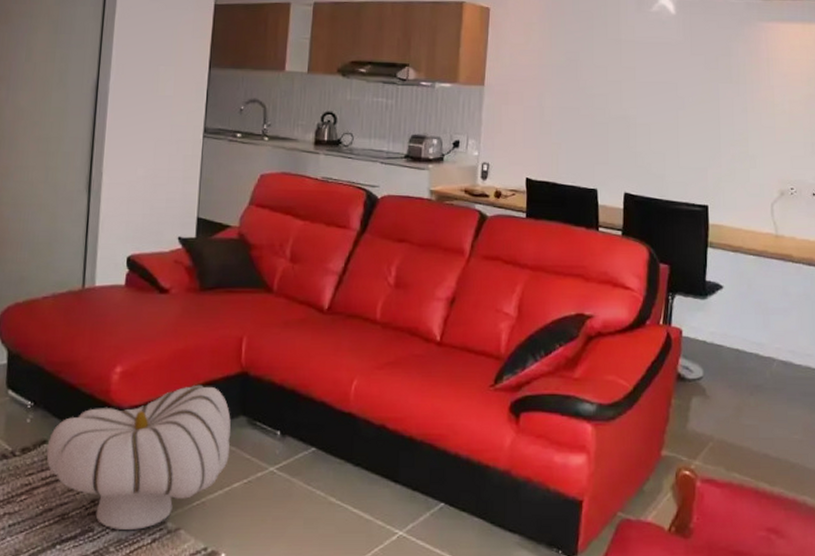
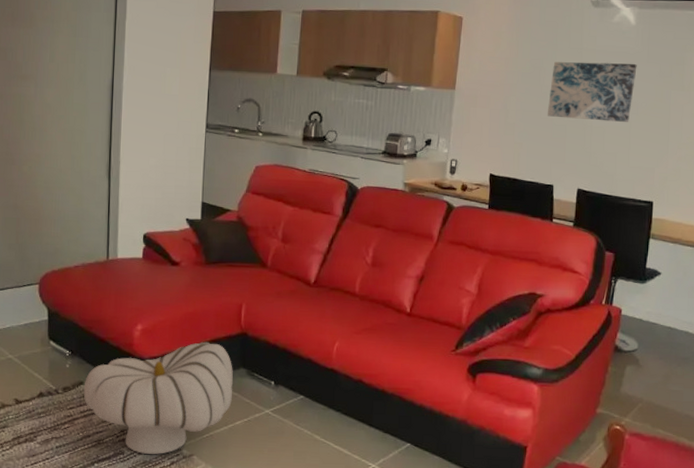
wall art: none [586,54,680,118] -> present [547,62,637,122]

